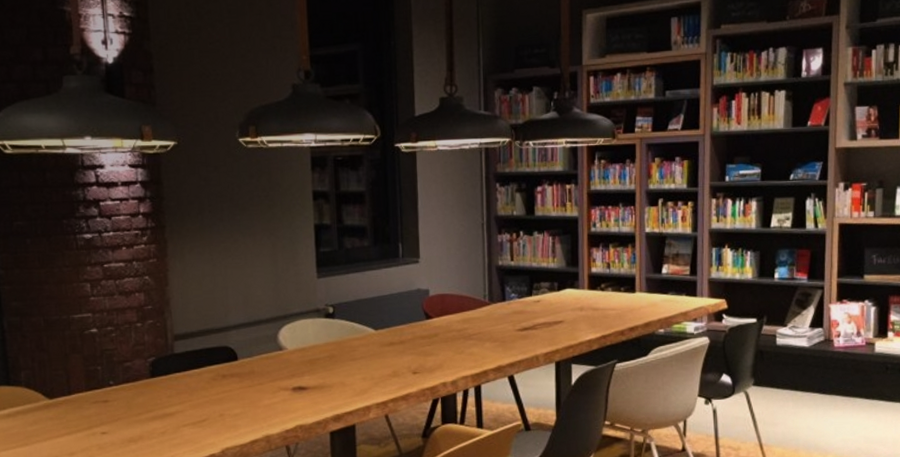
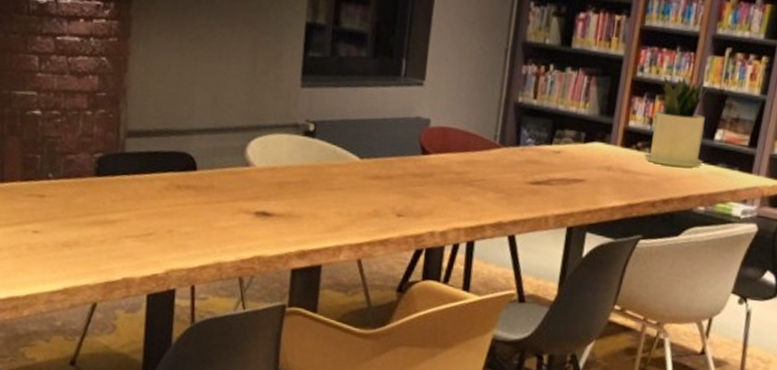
planter: none [608,226,657,300] -> present [644,76,709,168]

